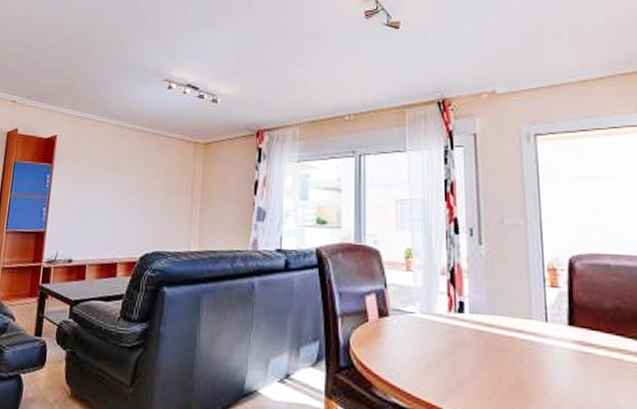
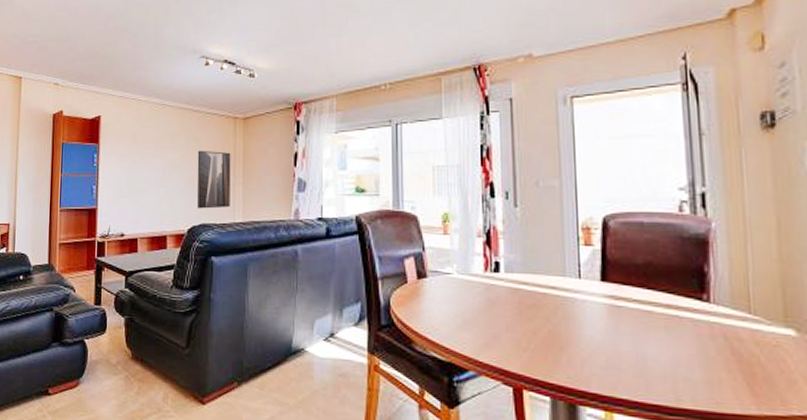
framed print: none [151,174,190,236] -> present [197,150,231,209]

